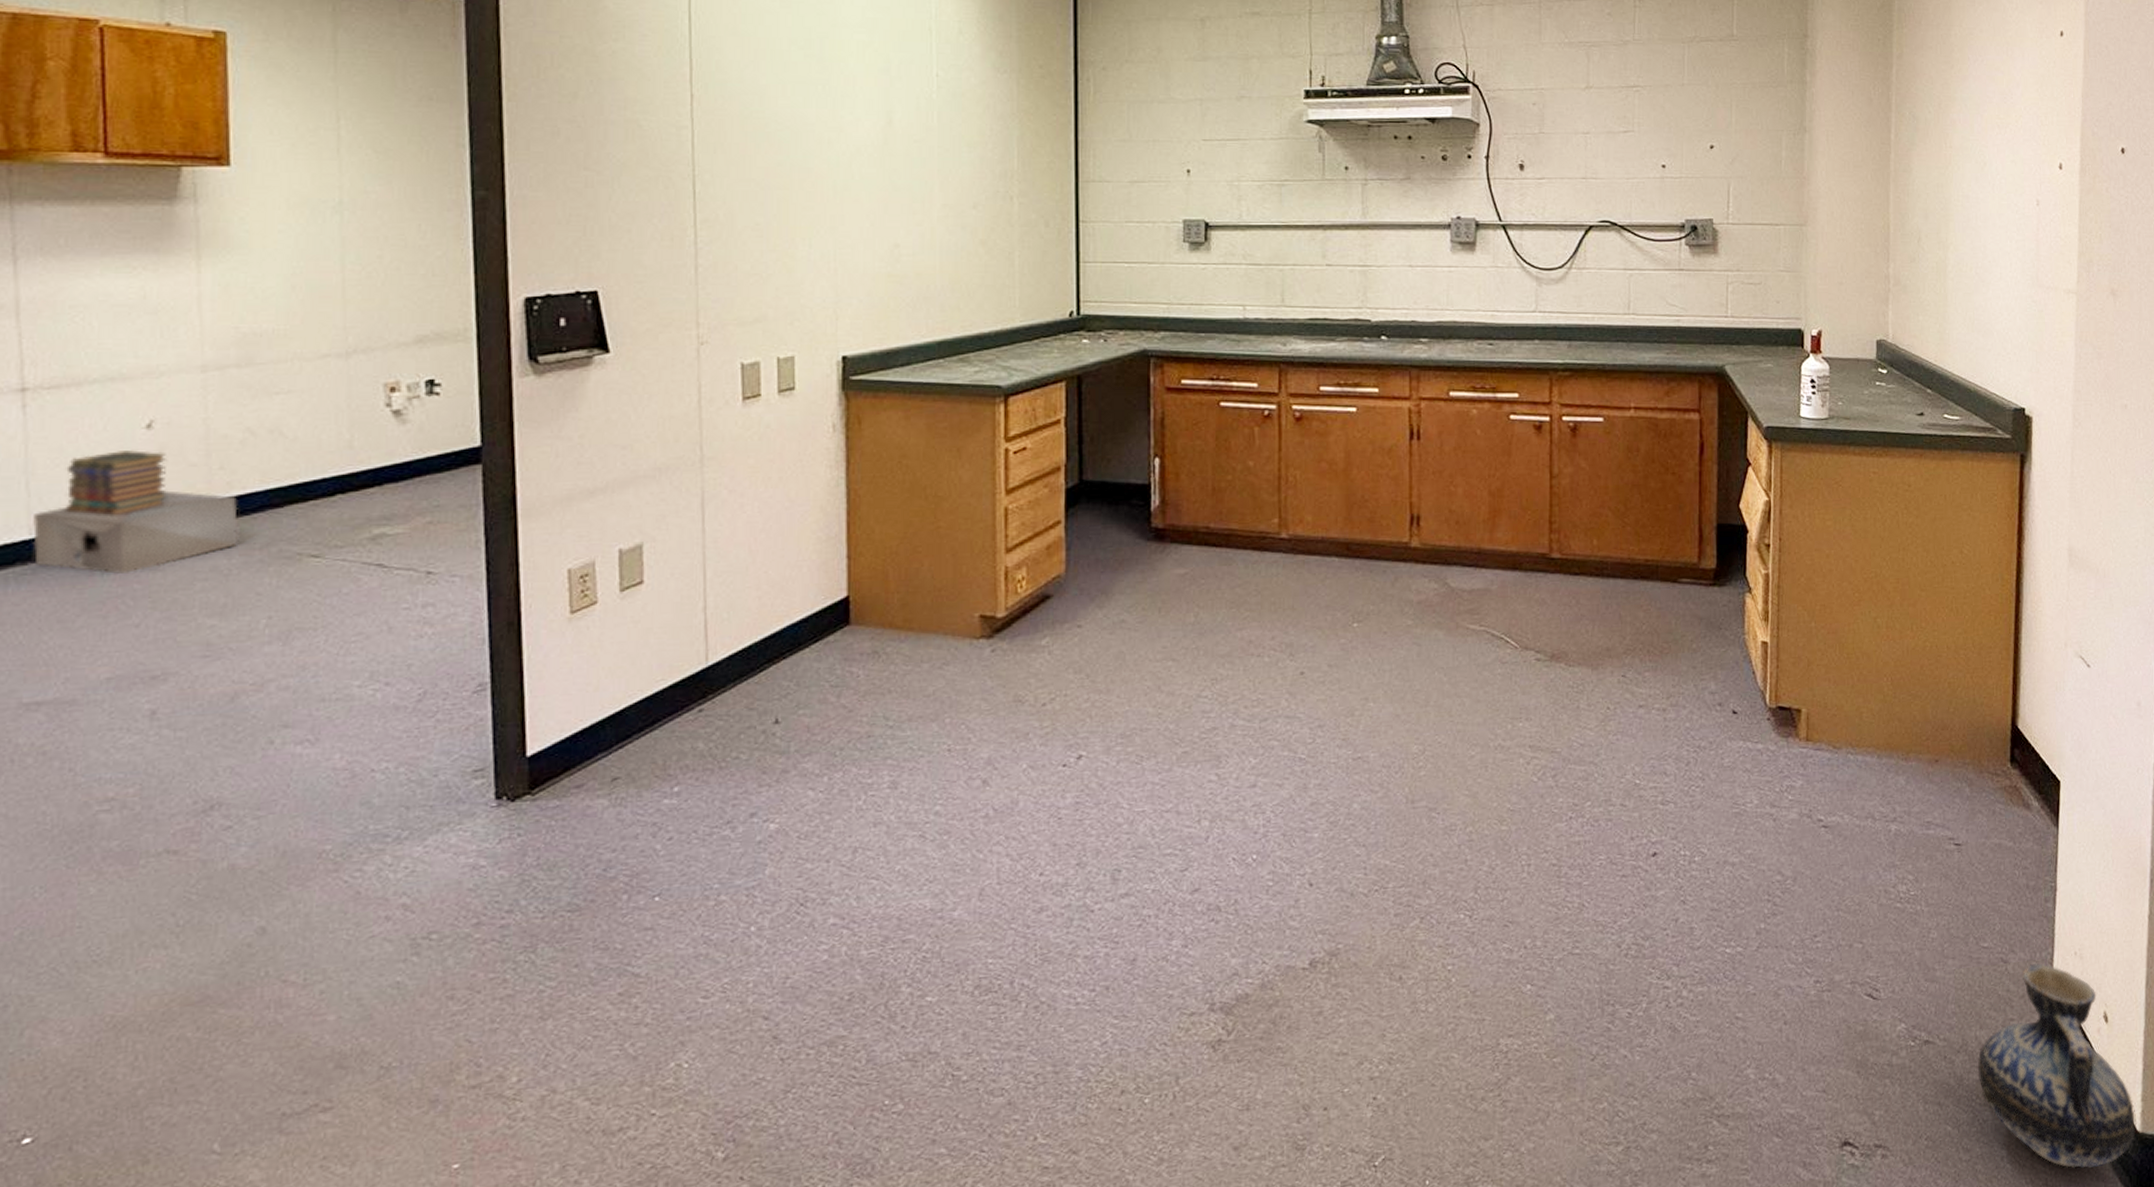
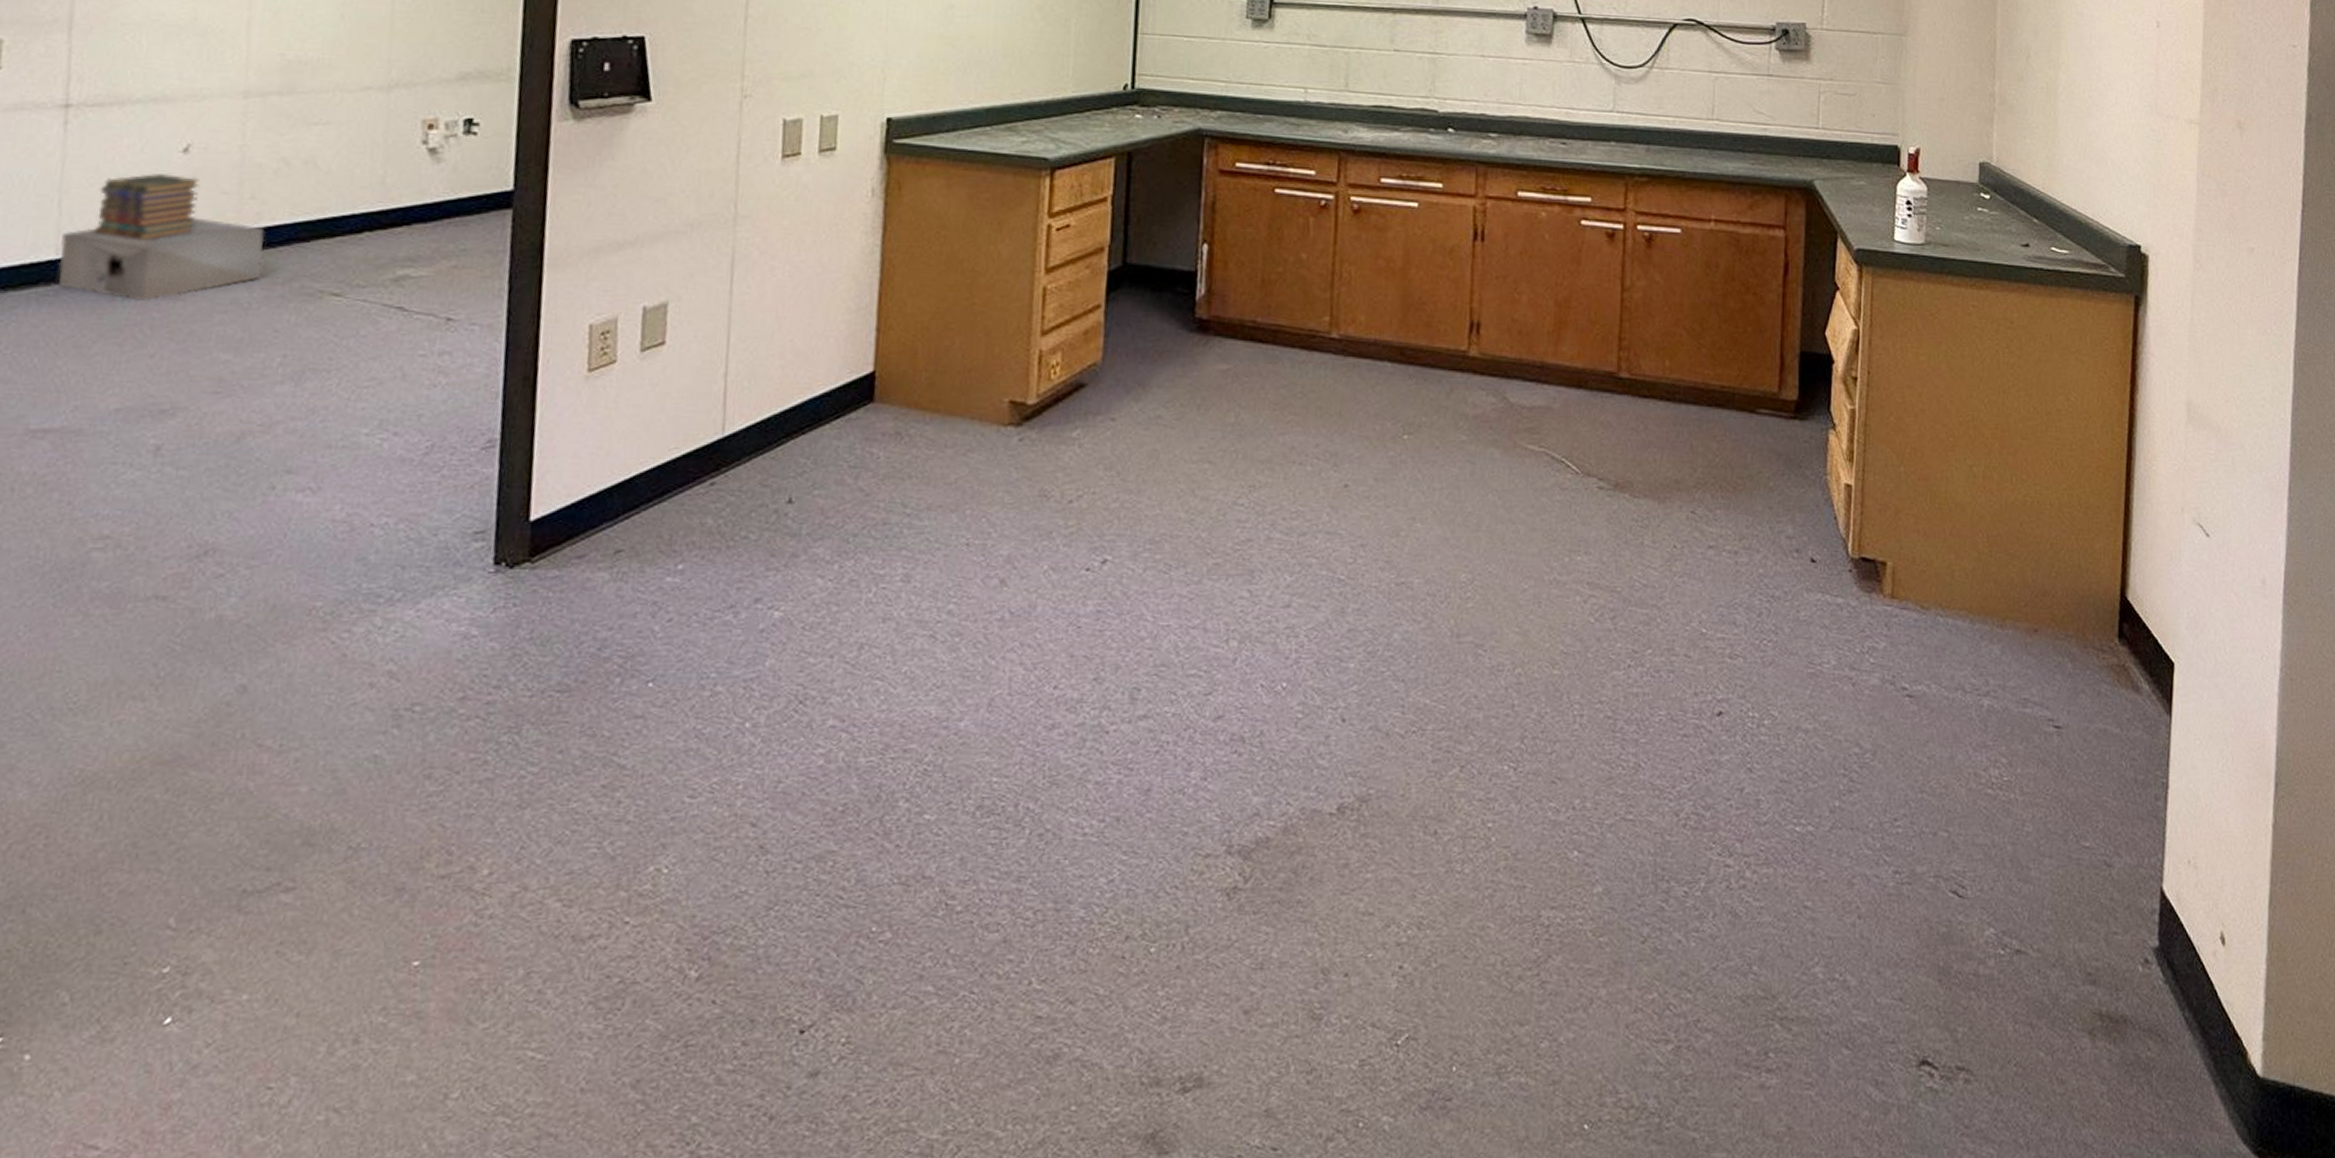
ceramic jug: present [1977,963,2137,1169] -> none [2075,870,2257,1114]

